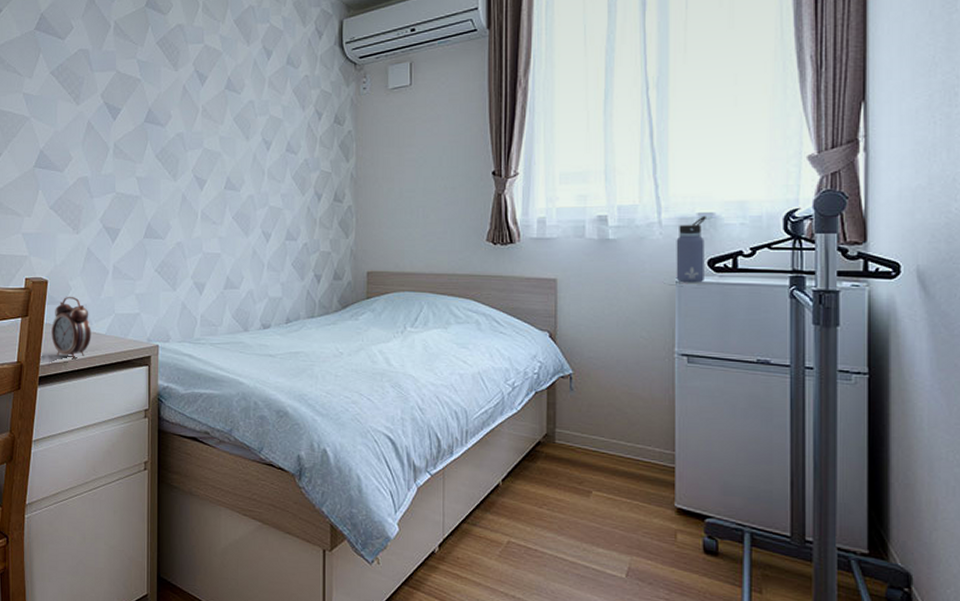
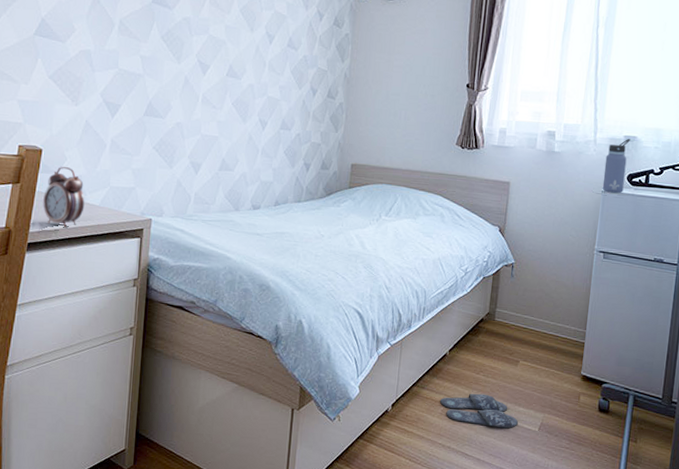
slippers: none [497,531,598,575] -> present [440,393,518,429]

